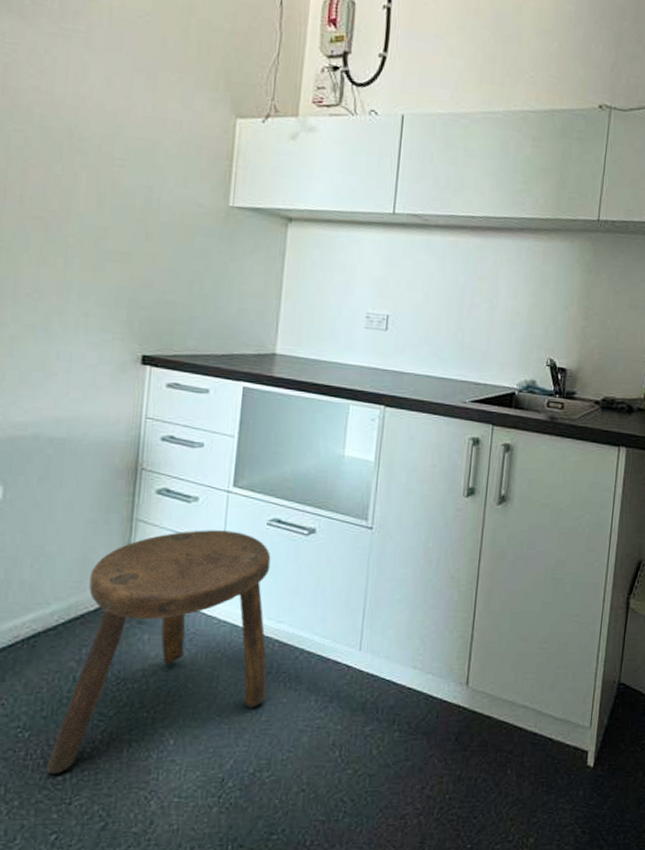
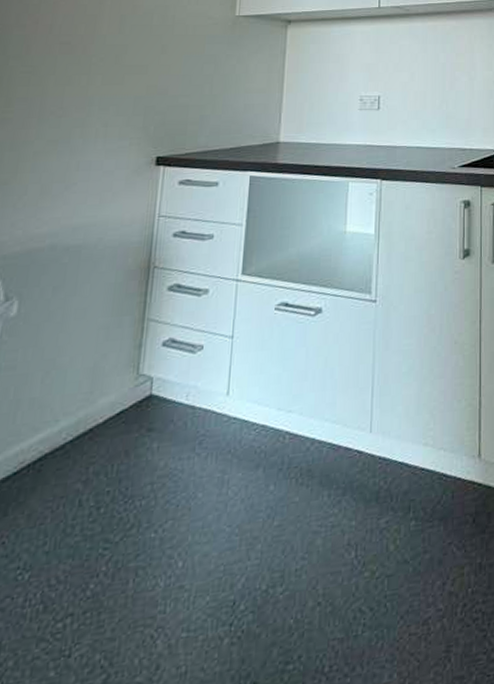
stool: present [46,530,271,774] -> none [45,320,280,621]

